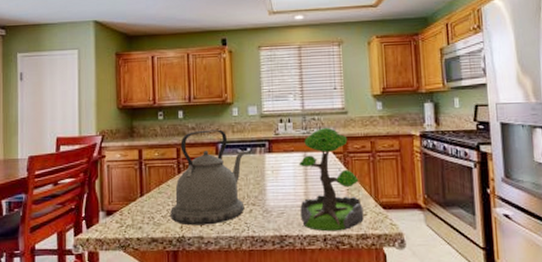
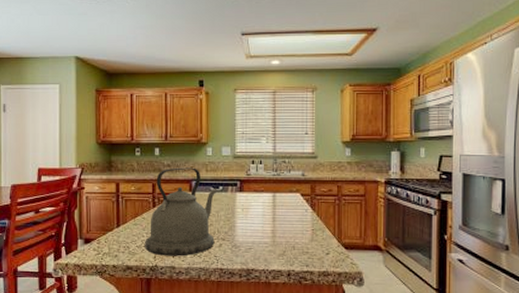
plant: present [298,127,364,232] -> none [267,170,326,268]

